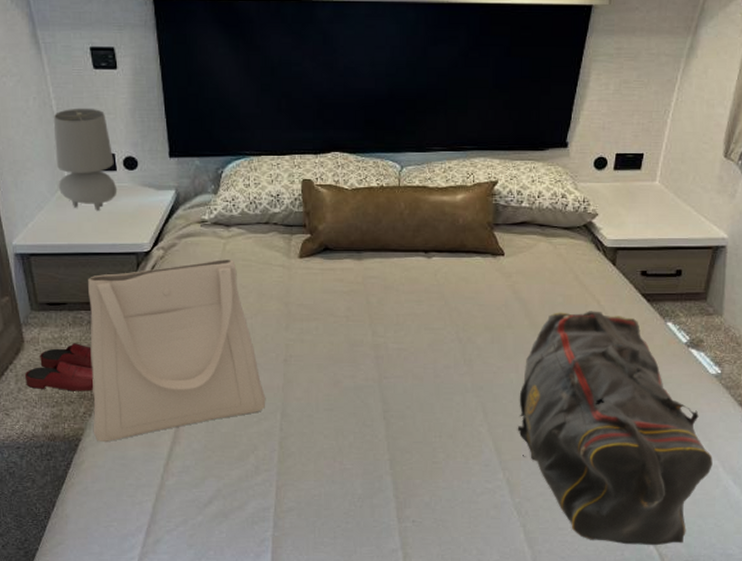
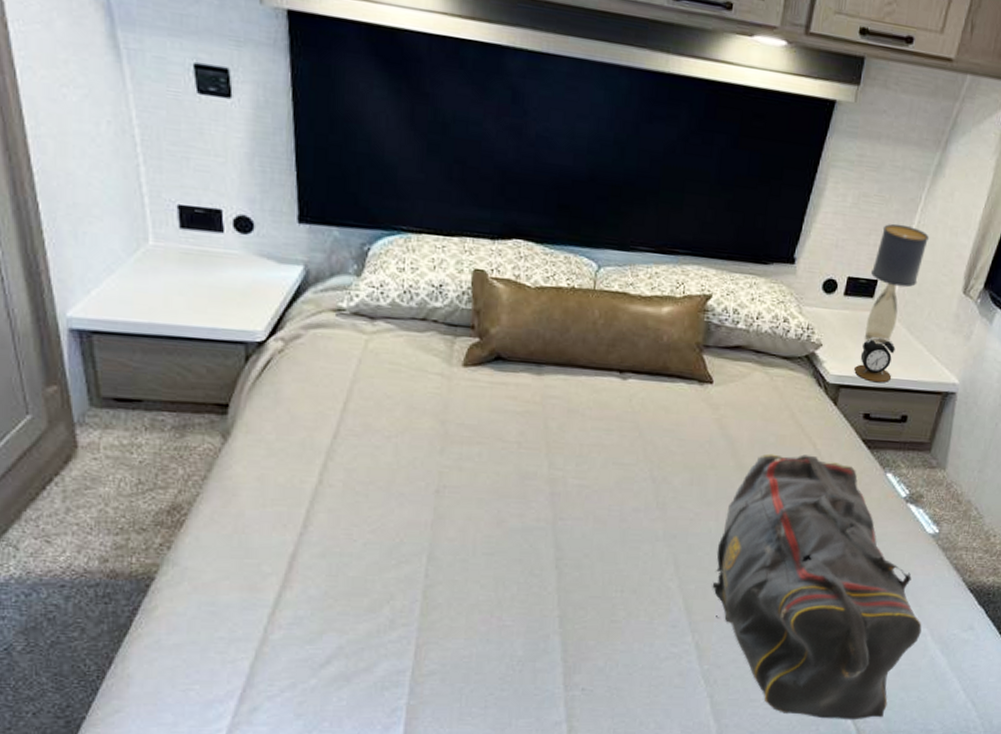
slippers: present [24,343,94,391] -> none [76,453,177,517]
table lamp: present [53,108,118,211] -> none [135,142,223,282]
tote bag: present [88,259,266,443] -> none [172,359,410,584]
alarm clock: none [629,202,665,243] -> present [854,336,896,383]
table lamp: none [635,103,688,210] -> present [864,223,930,346]

